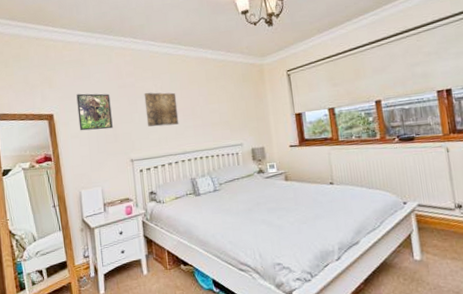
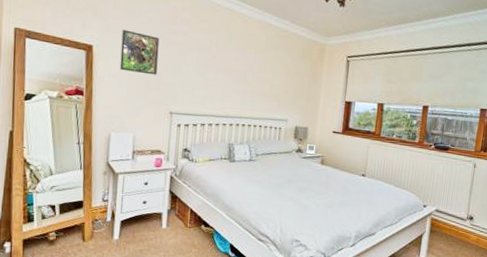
wall art: present [144,92,179,127] -> none [194,45,231,86]

